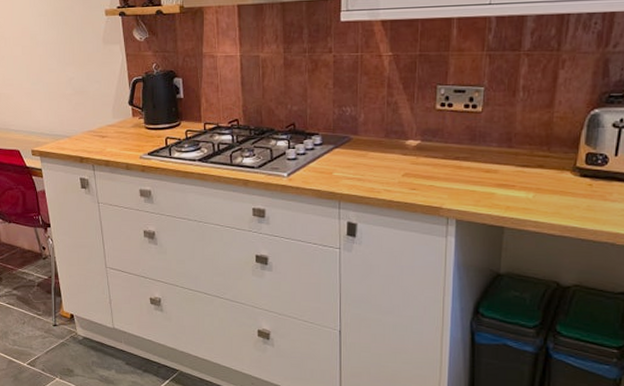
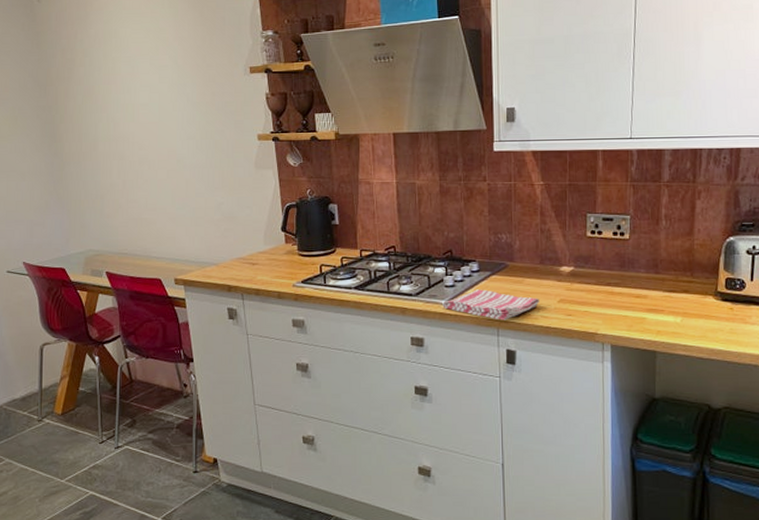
dish towel: none [284,162,383,194] -> present [442,289,539,320]

